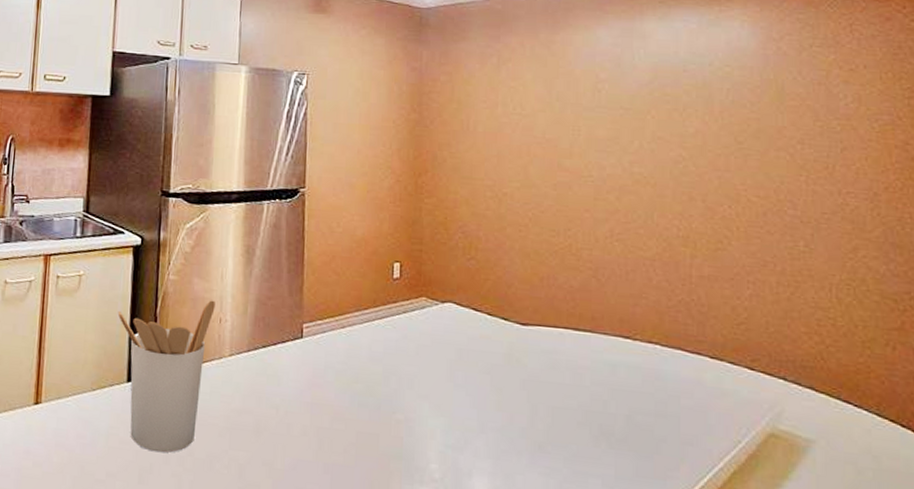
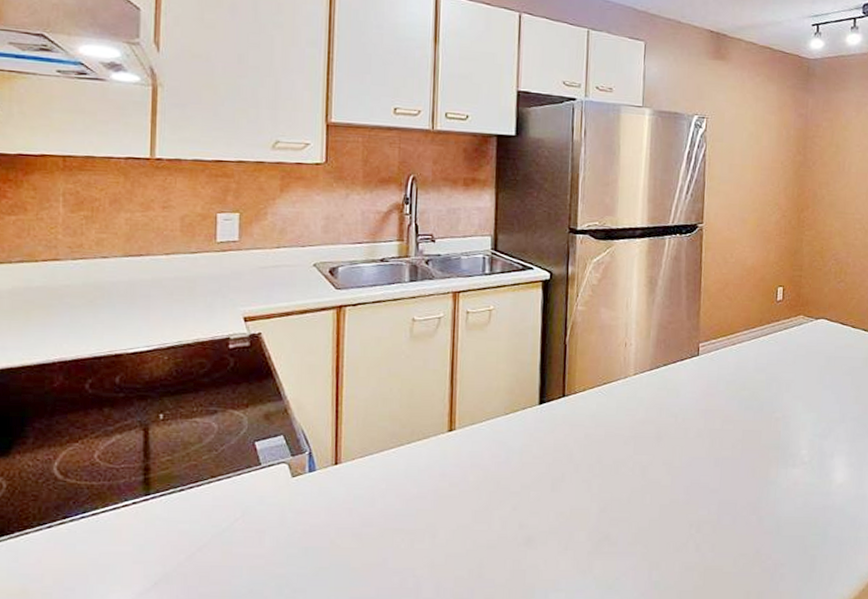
utensil holder: present [117,300,215,453] -> none [528,327,621,463]

